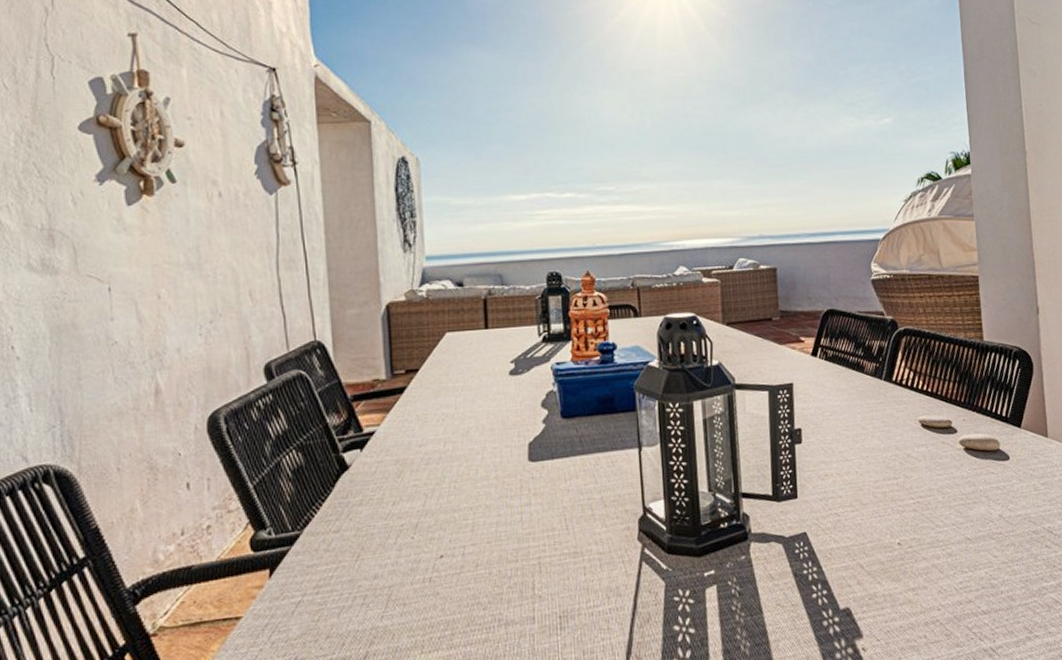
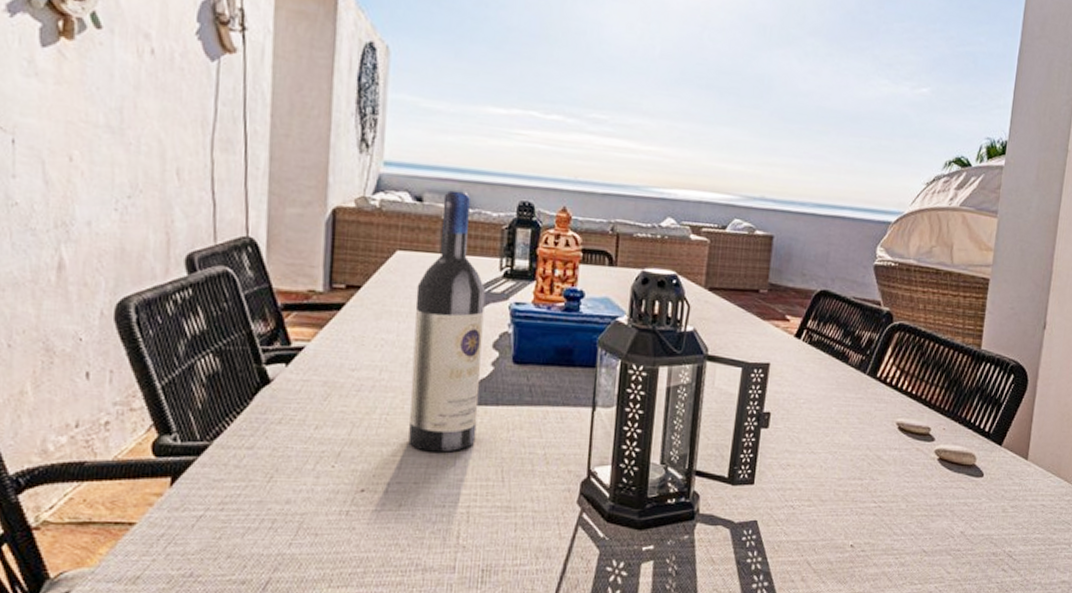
wine bottle: none [467,272,538,511] -> present [408,190,486,452]

